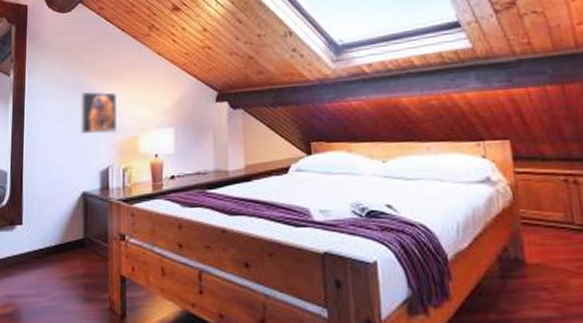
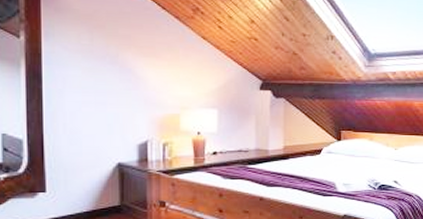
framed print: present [80,91,117,135] -> none [113,65,156,109]

